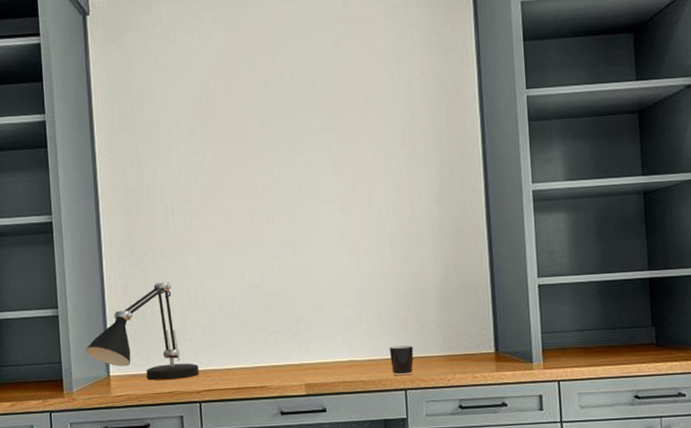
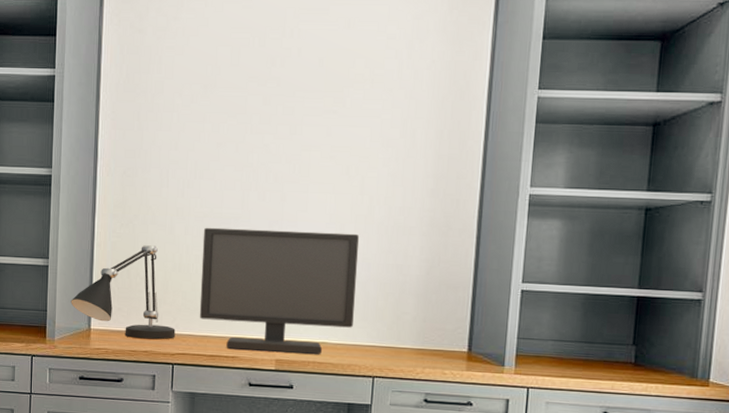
computer monitor: none [215,247,379,379] -> present [199,227,360,354]
mug: present [389,345,414,376] -> none [362,333,386,364]

